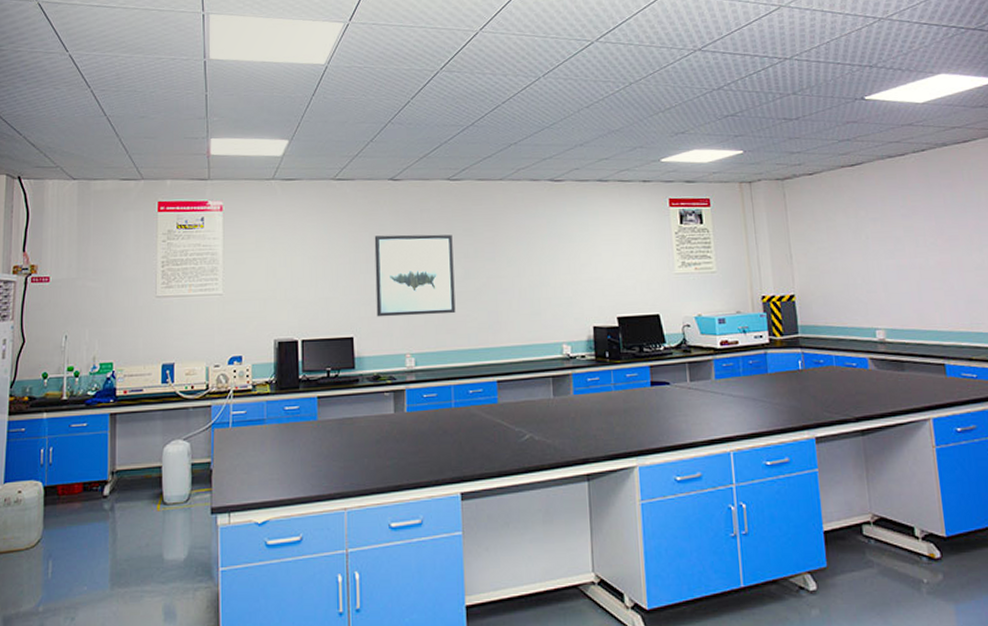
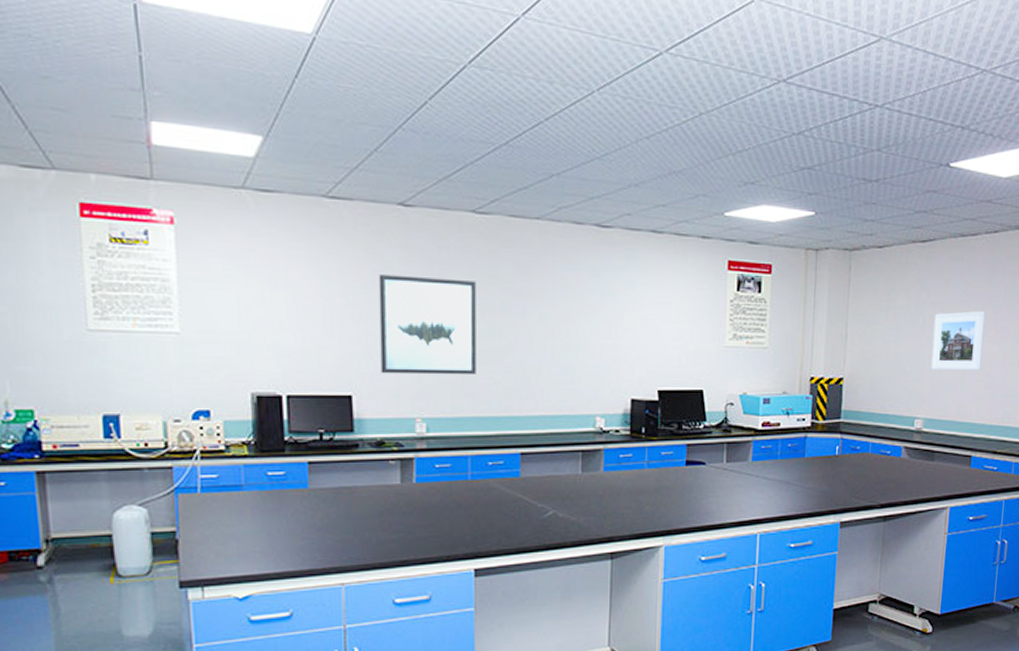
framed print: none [877,222,937,282] -> present [931,310,986,371]

